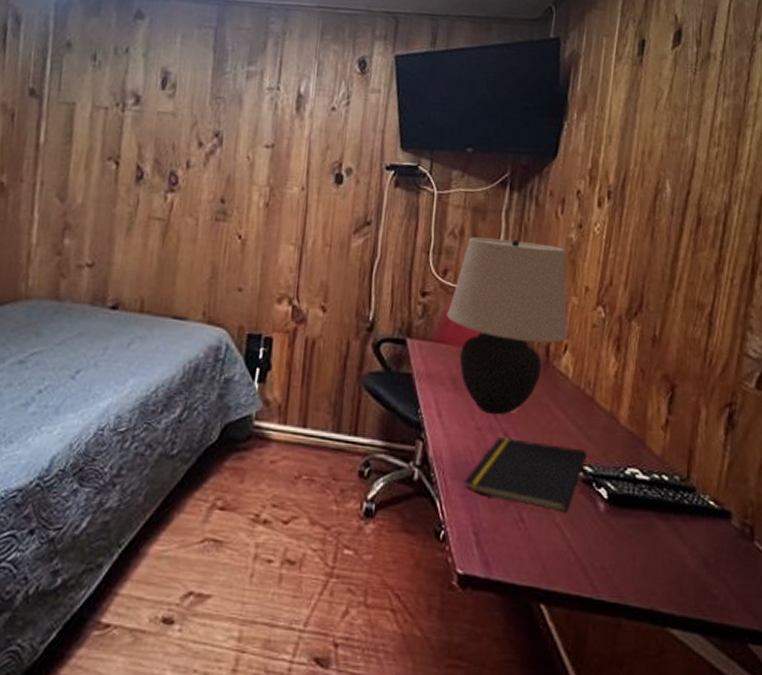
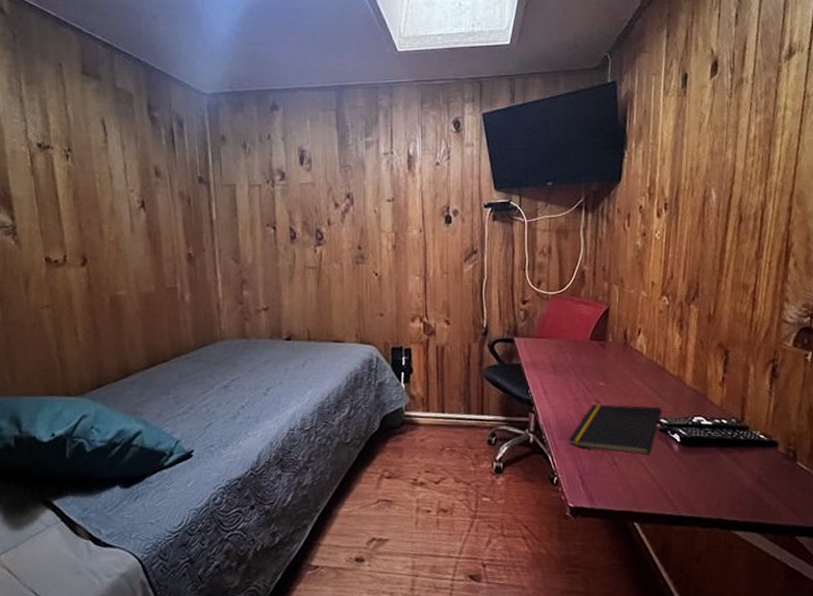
table lamp: present [446,237,567,415] -> none [543,251,640,388]

